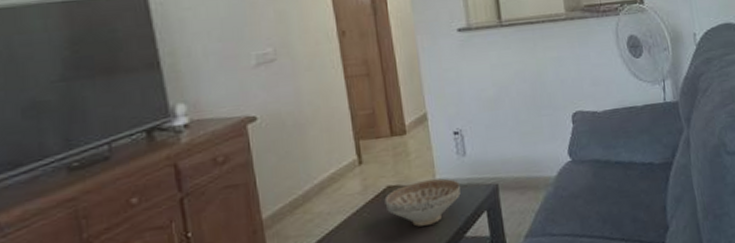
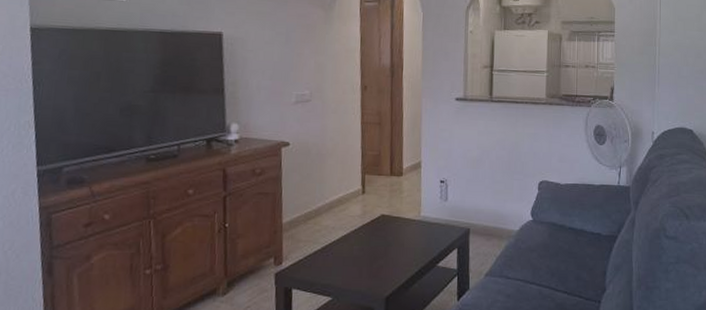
decorative bowl: present [384,178,461,227] -> none [378,215,439,251]

